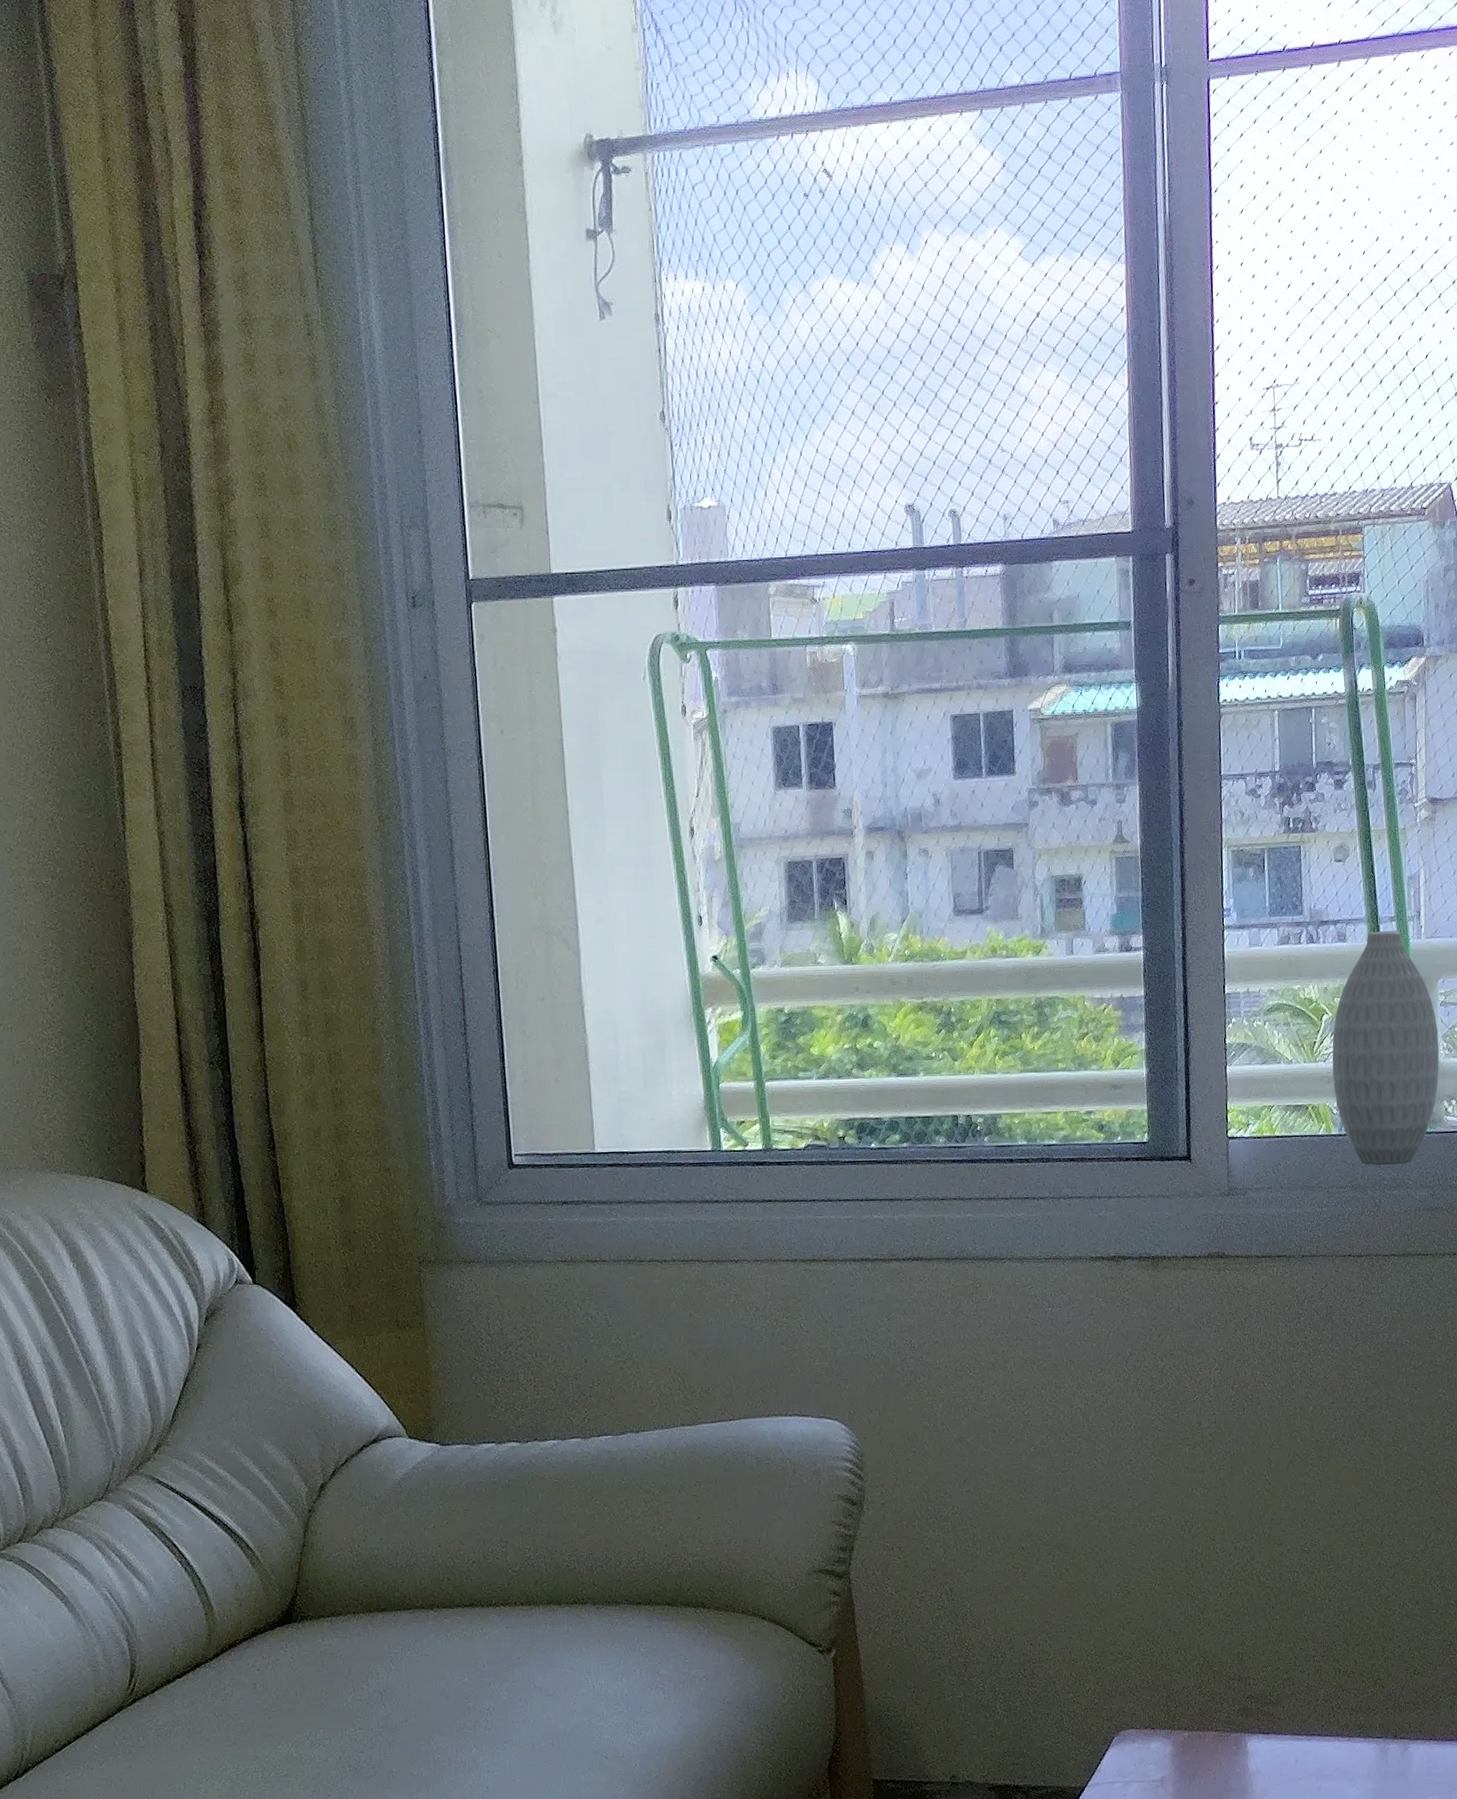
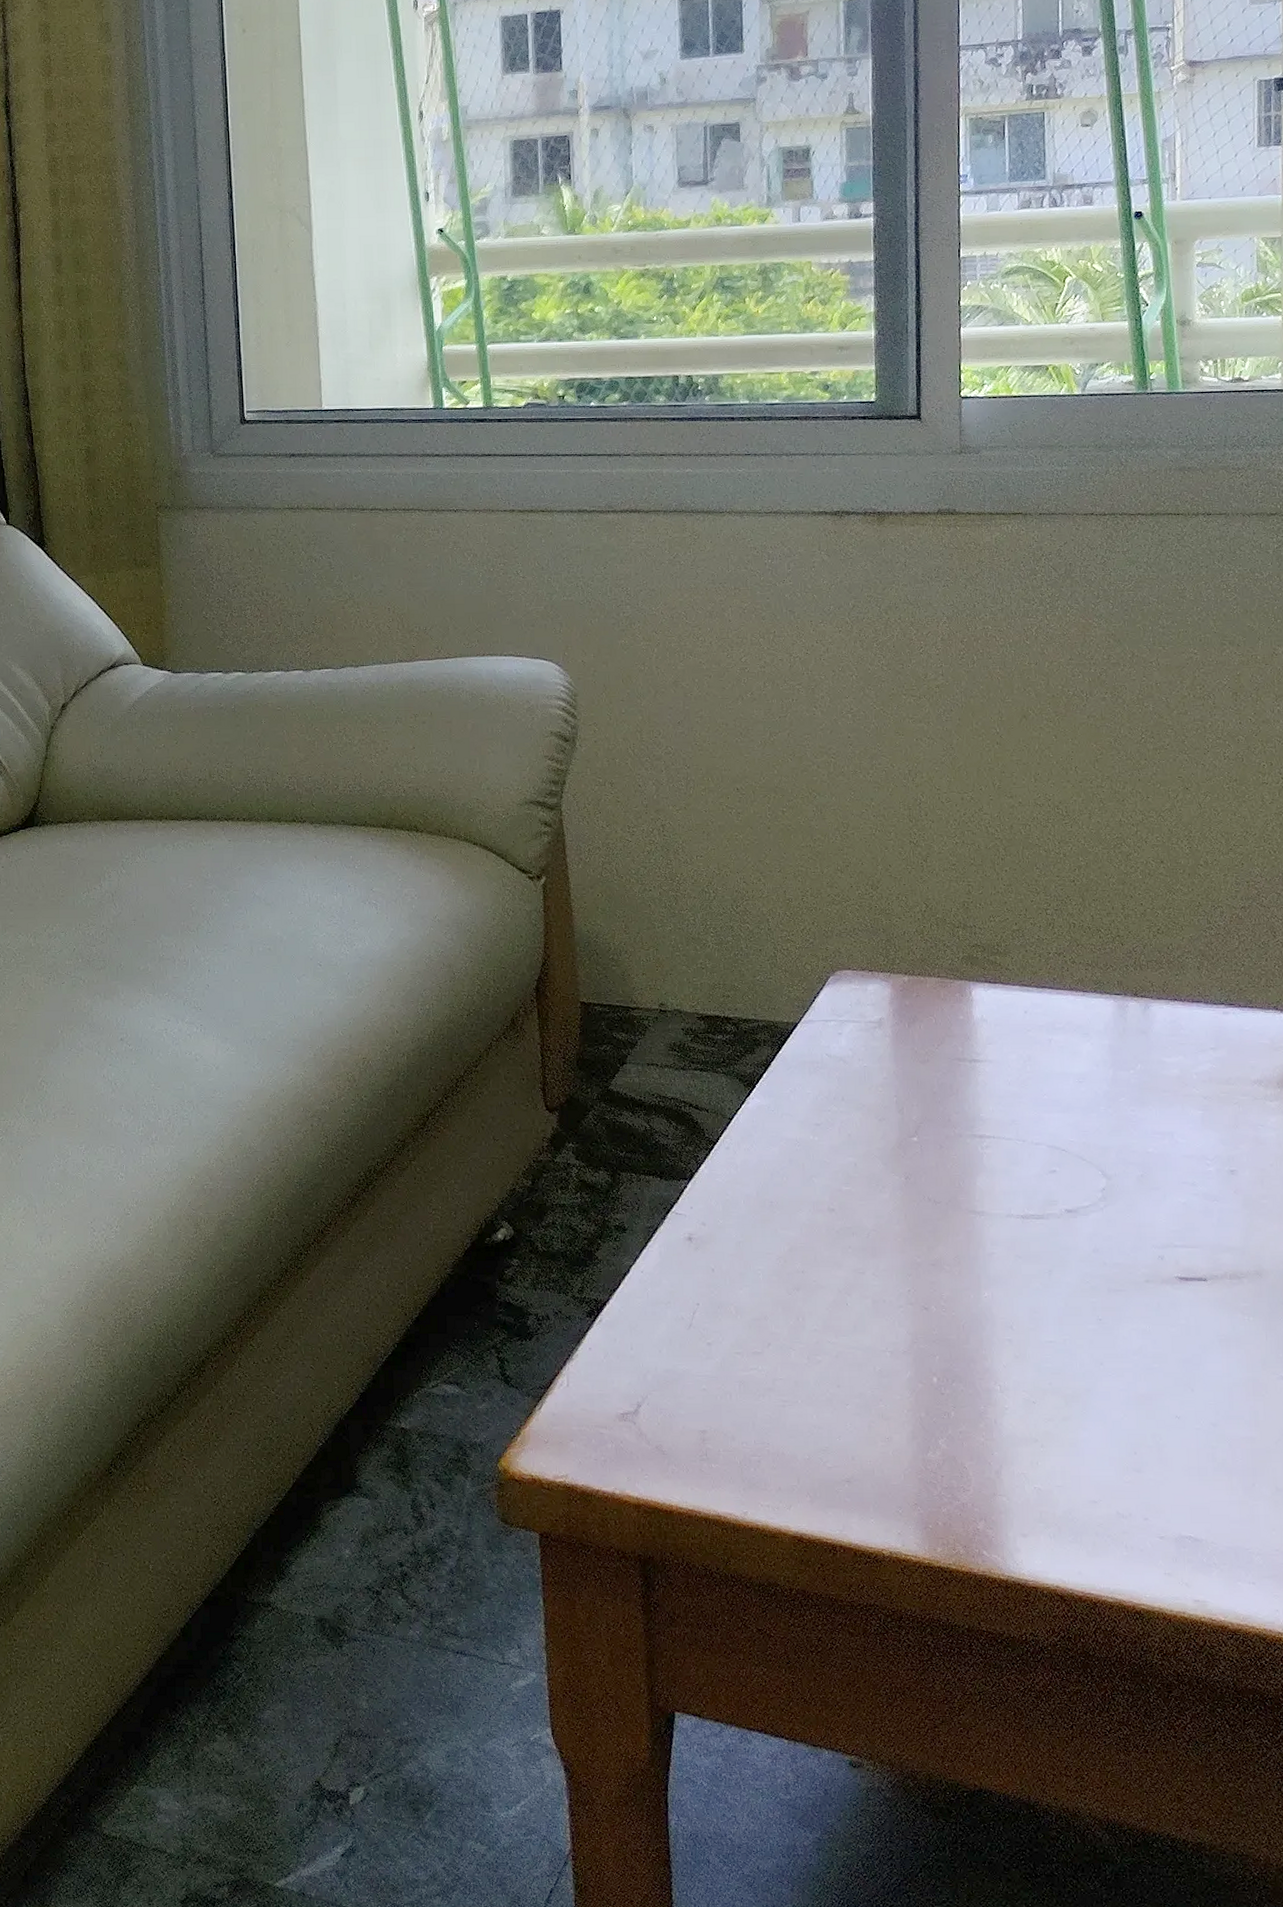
vase: present [1332,931,1439,1166] -> none [1075,193,1195,425]

